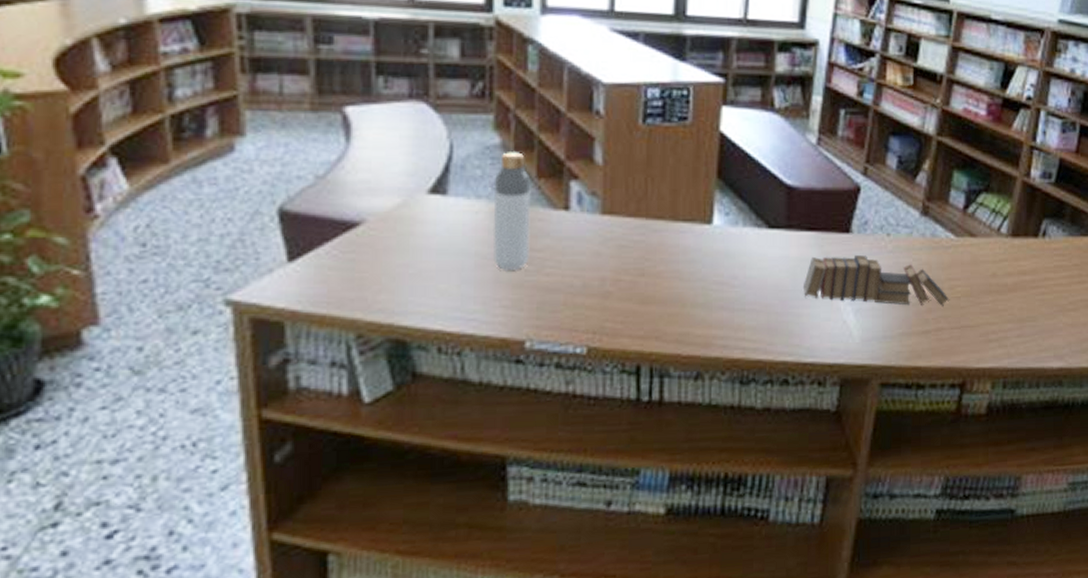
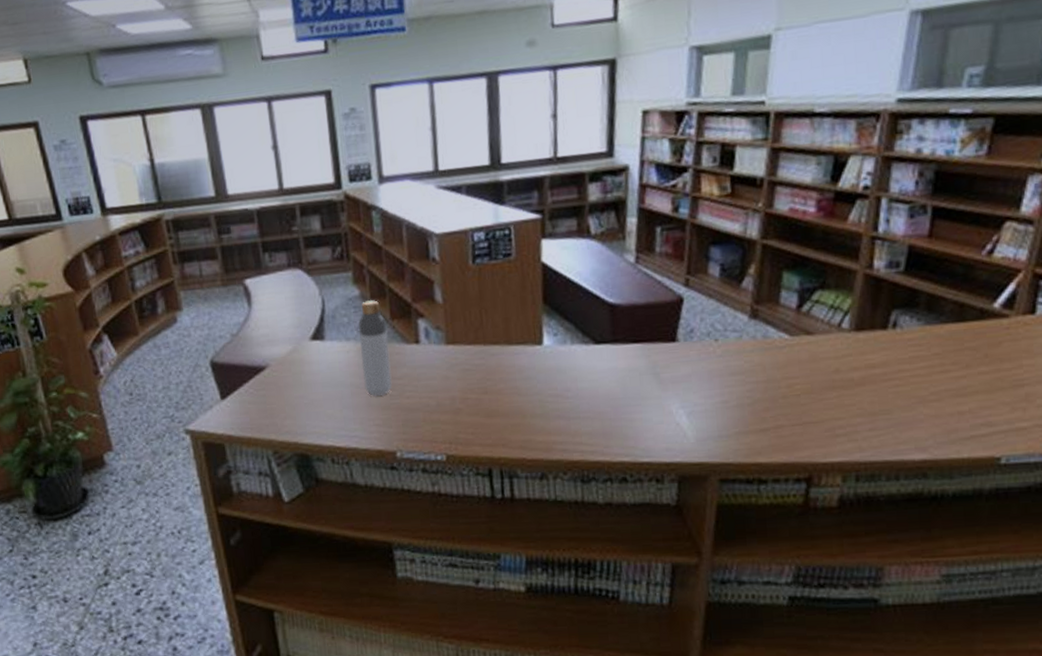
book: present [802,255,950,306] -> none [633,361,789,406]

